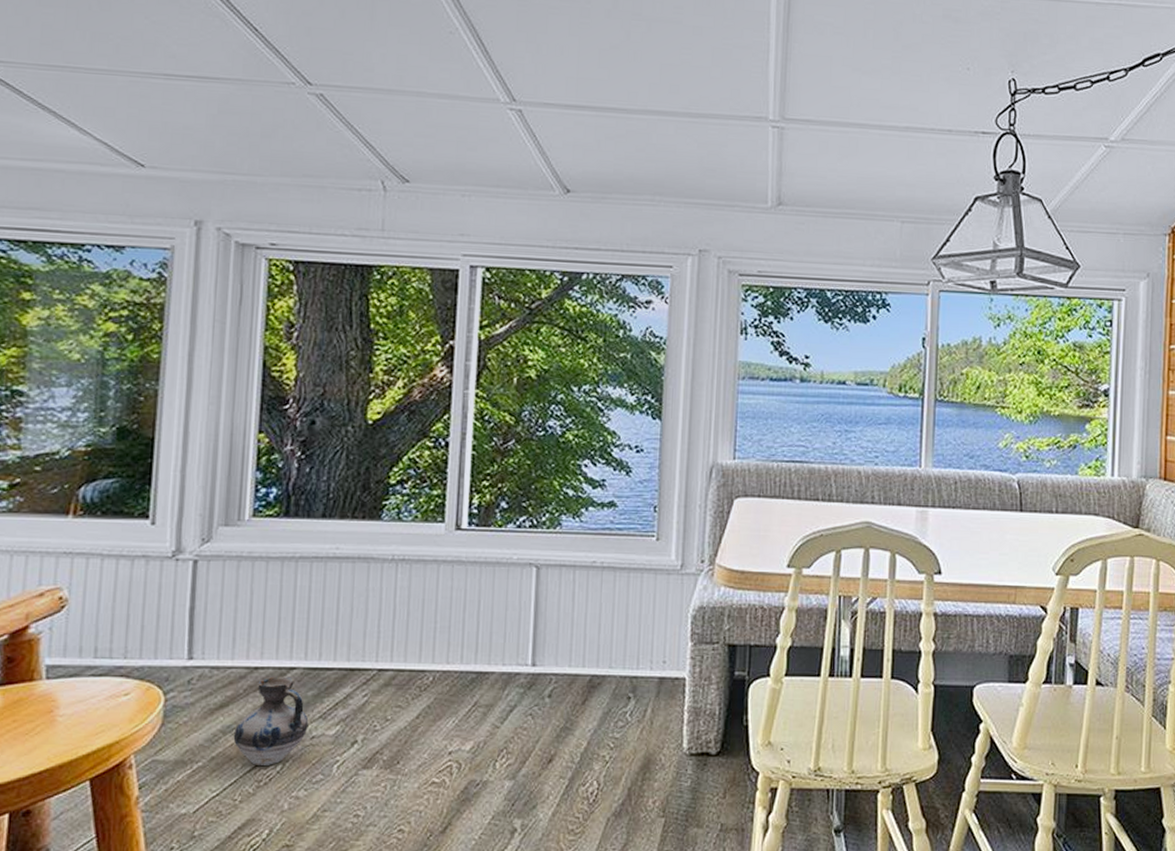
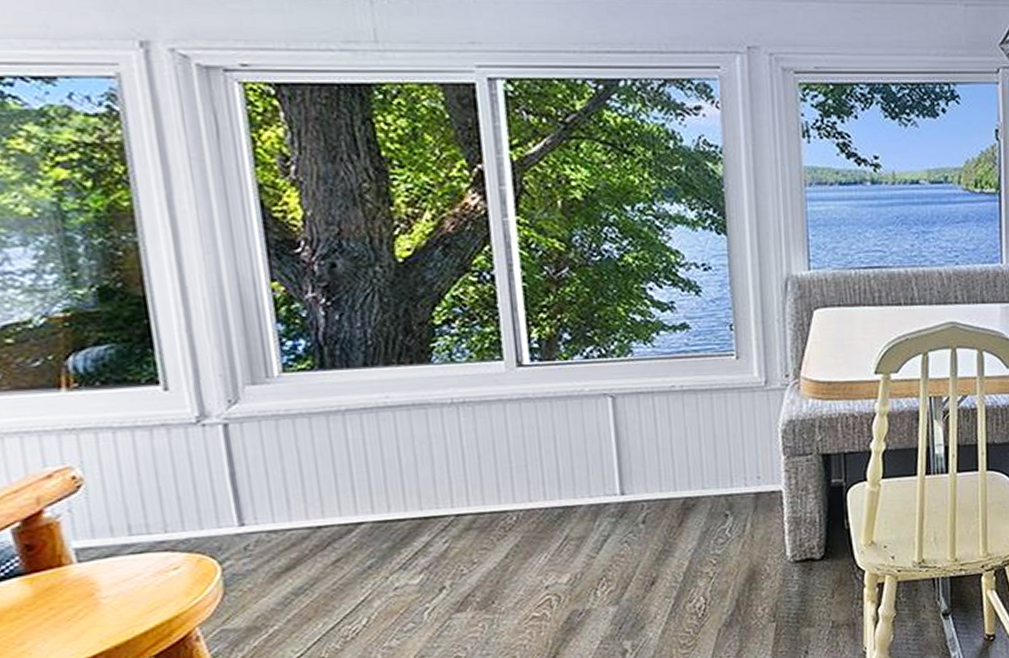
ceramic jug: present [233,676,309,765] -> none [307,531,389,622]

